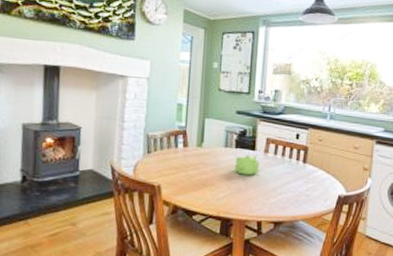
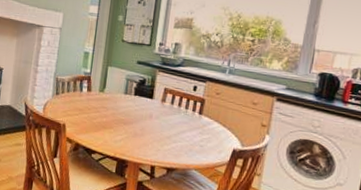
teapot: present [234,154,260,175] -> none [132,102,156,122]

